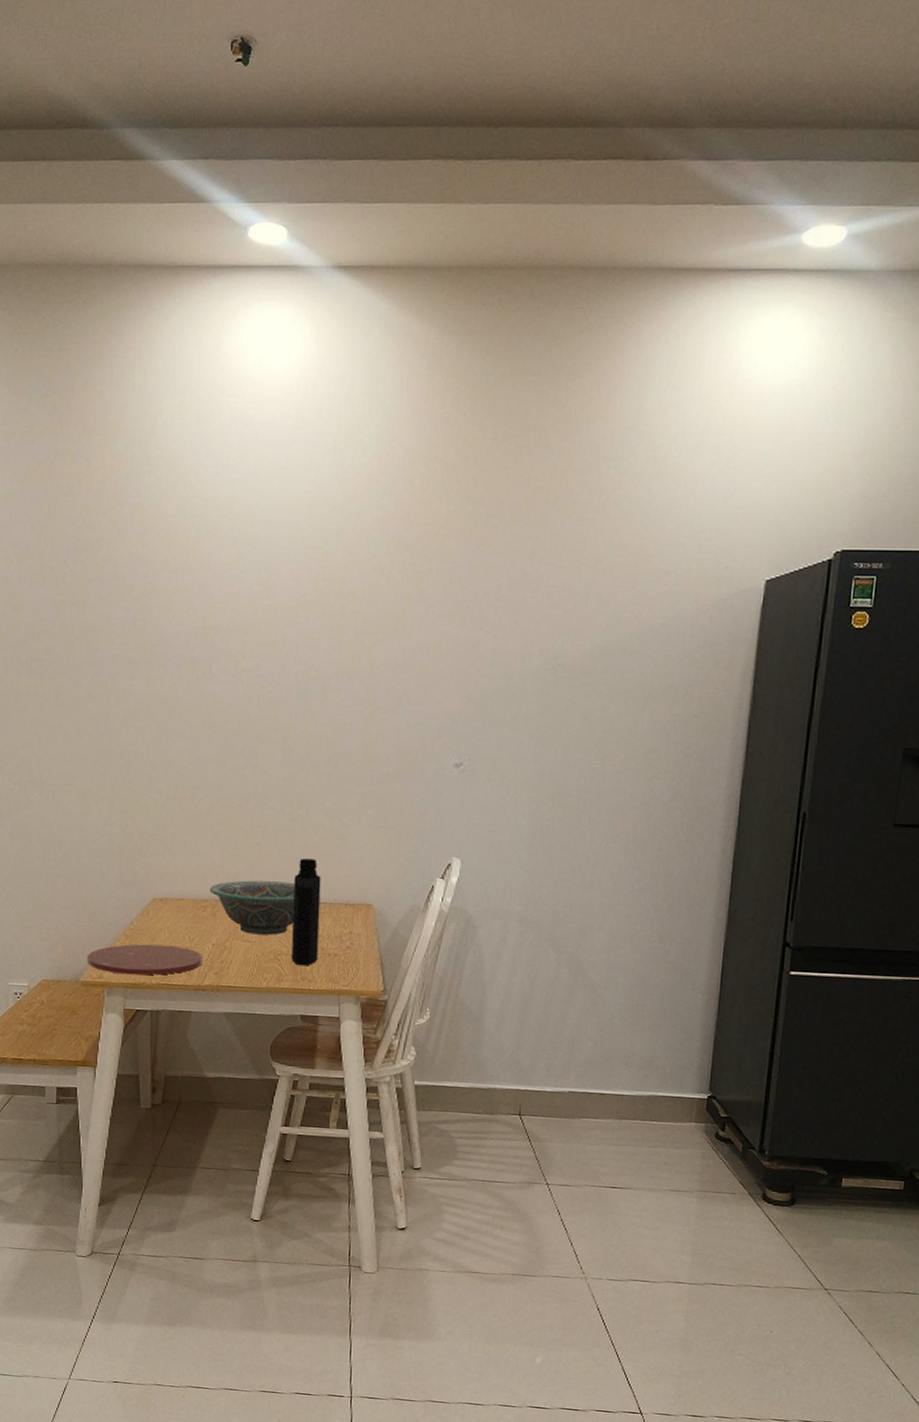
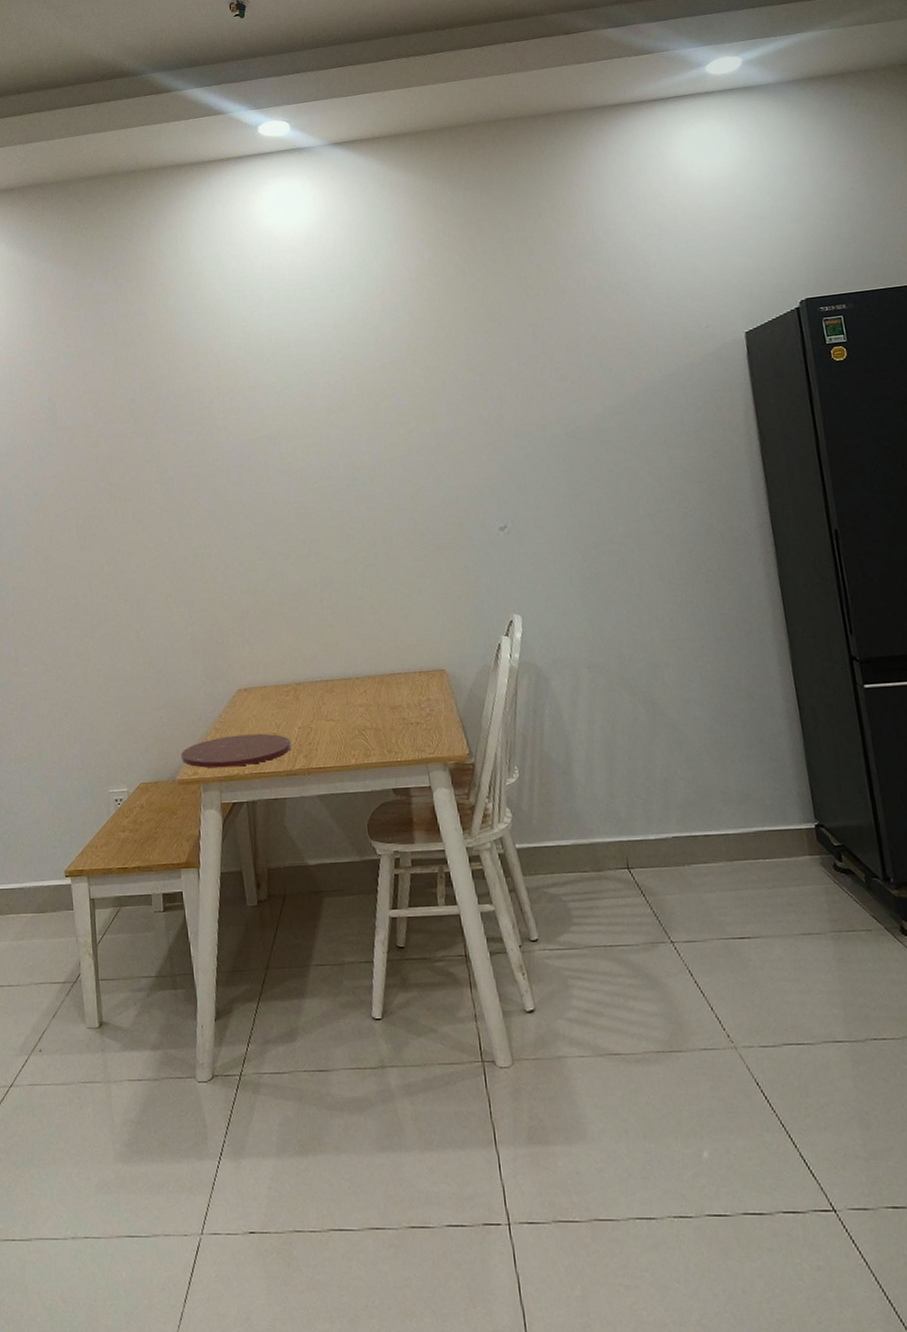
decorative bowl: present [209,880,295,935] -> none [289,657,373,713]
bottle: present [291,858,321,966] -> none [367,632,401,739]

